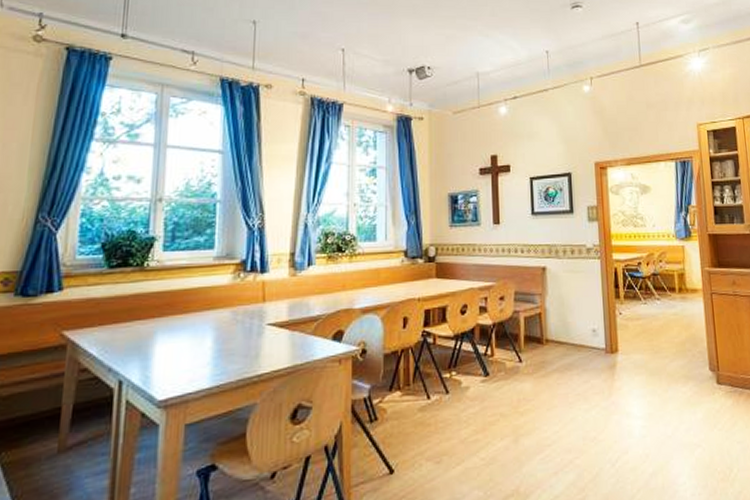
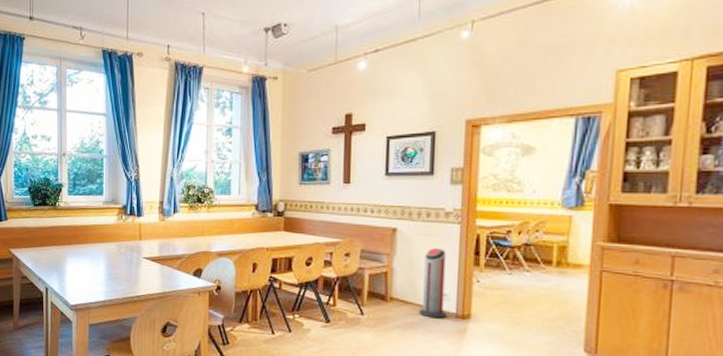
air purifier: none [572,284,599,357] -> present [418,248,448,319]

